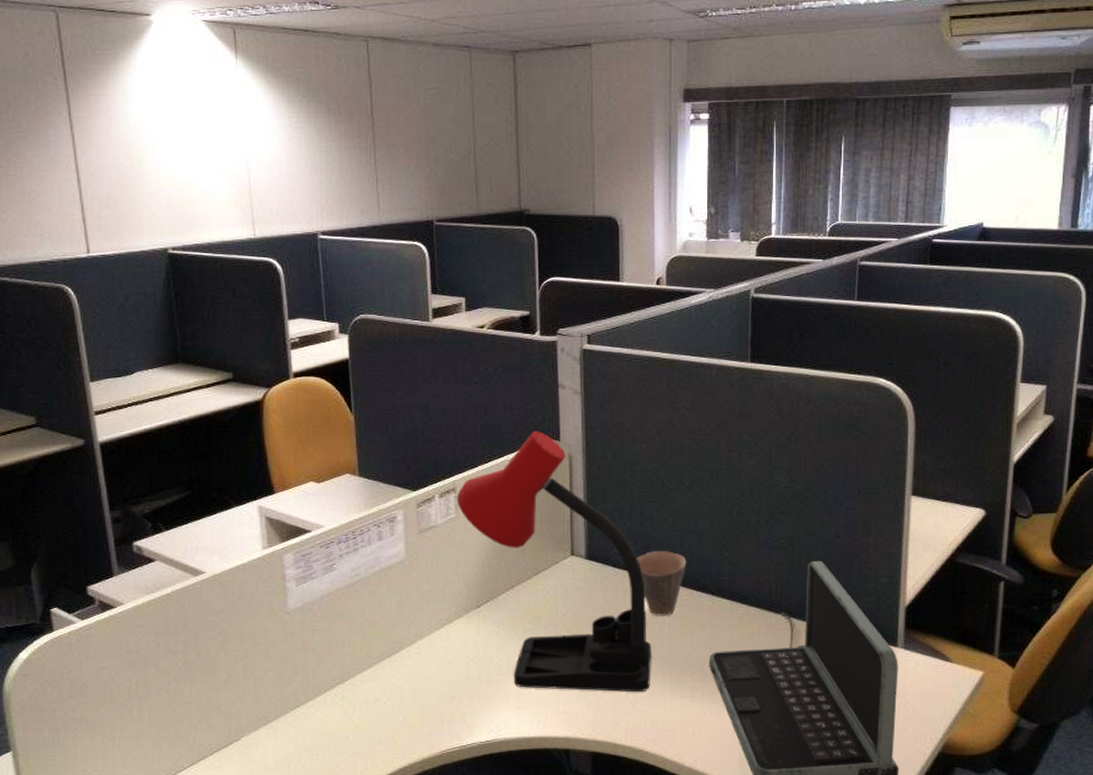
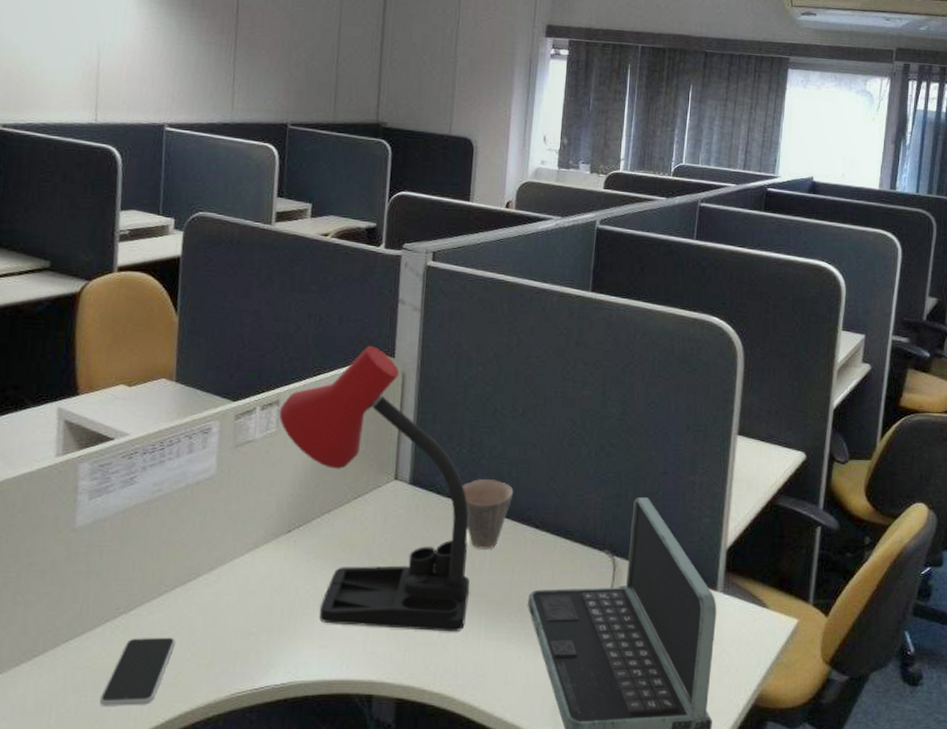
smartphone: none [329,703,388,763] -> present [99,637,175,706]

